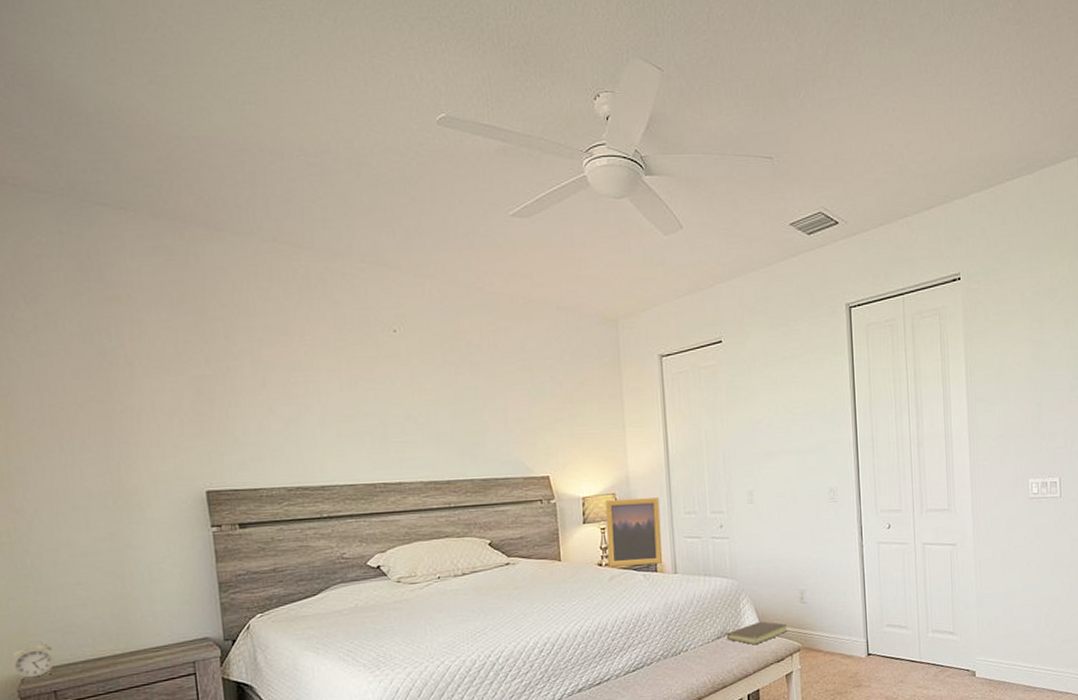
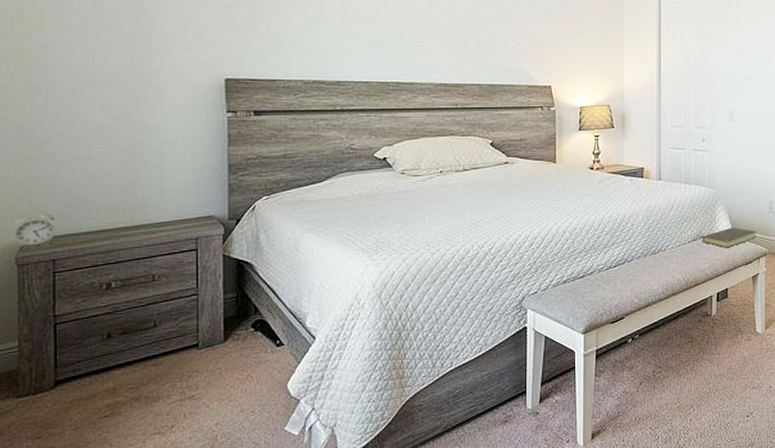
picture frame: present [605,498,663,568] -> none [599,110,649,172]

